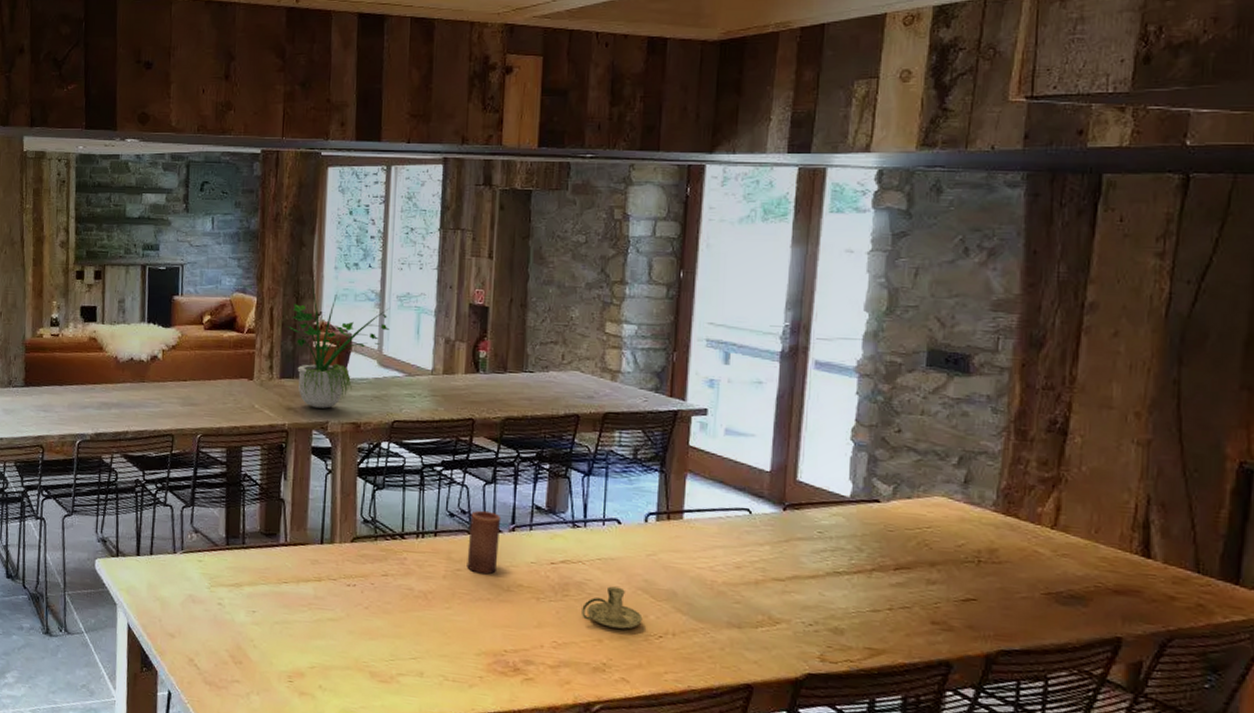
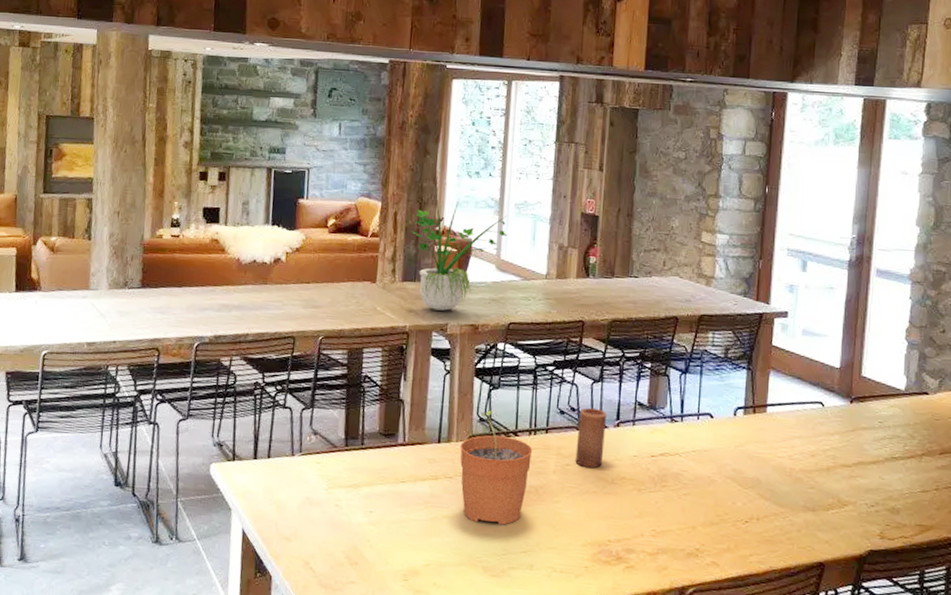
plant pot: none [344,511,421,630] -> present [460,410,533,525]
candlestick: present [582,586,643,629] -> none [678,476,731,516]

